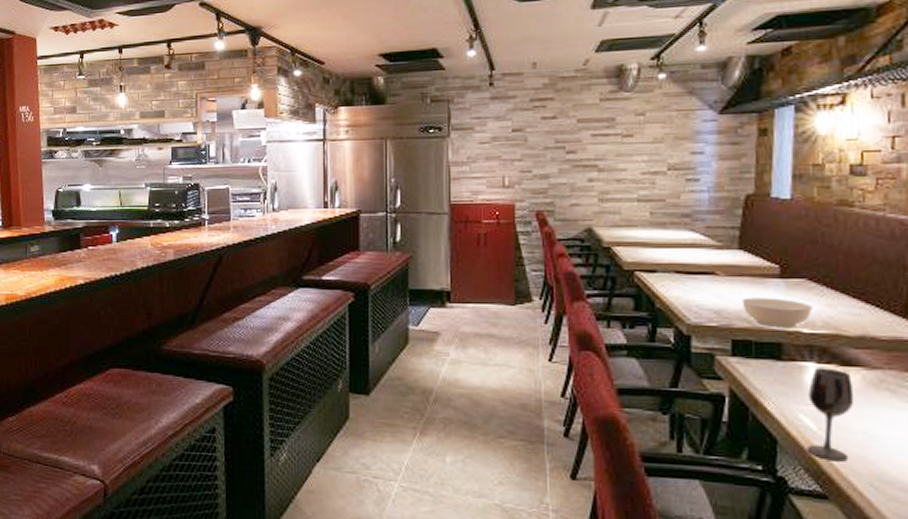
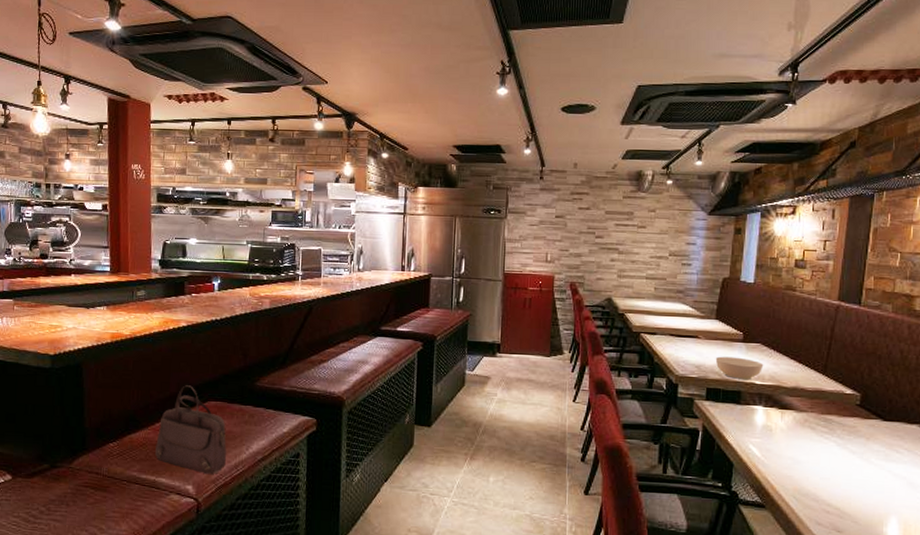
handbag: none [57,351,133,452] -> present [155,385,226,474]
wine glass: present [806,367,855,462] -> none [753,410,787,480]

